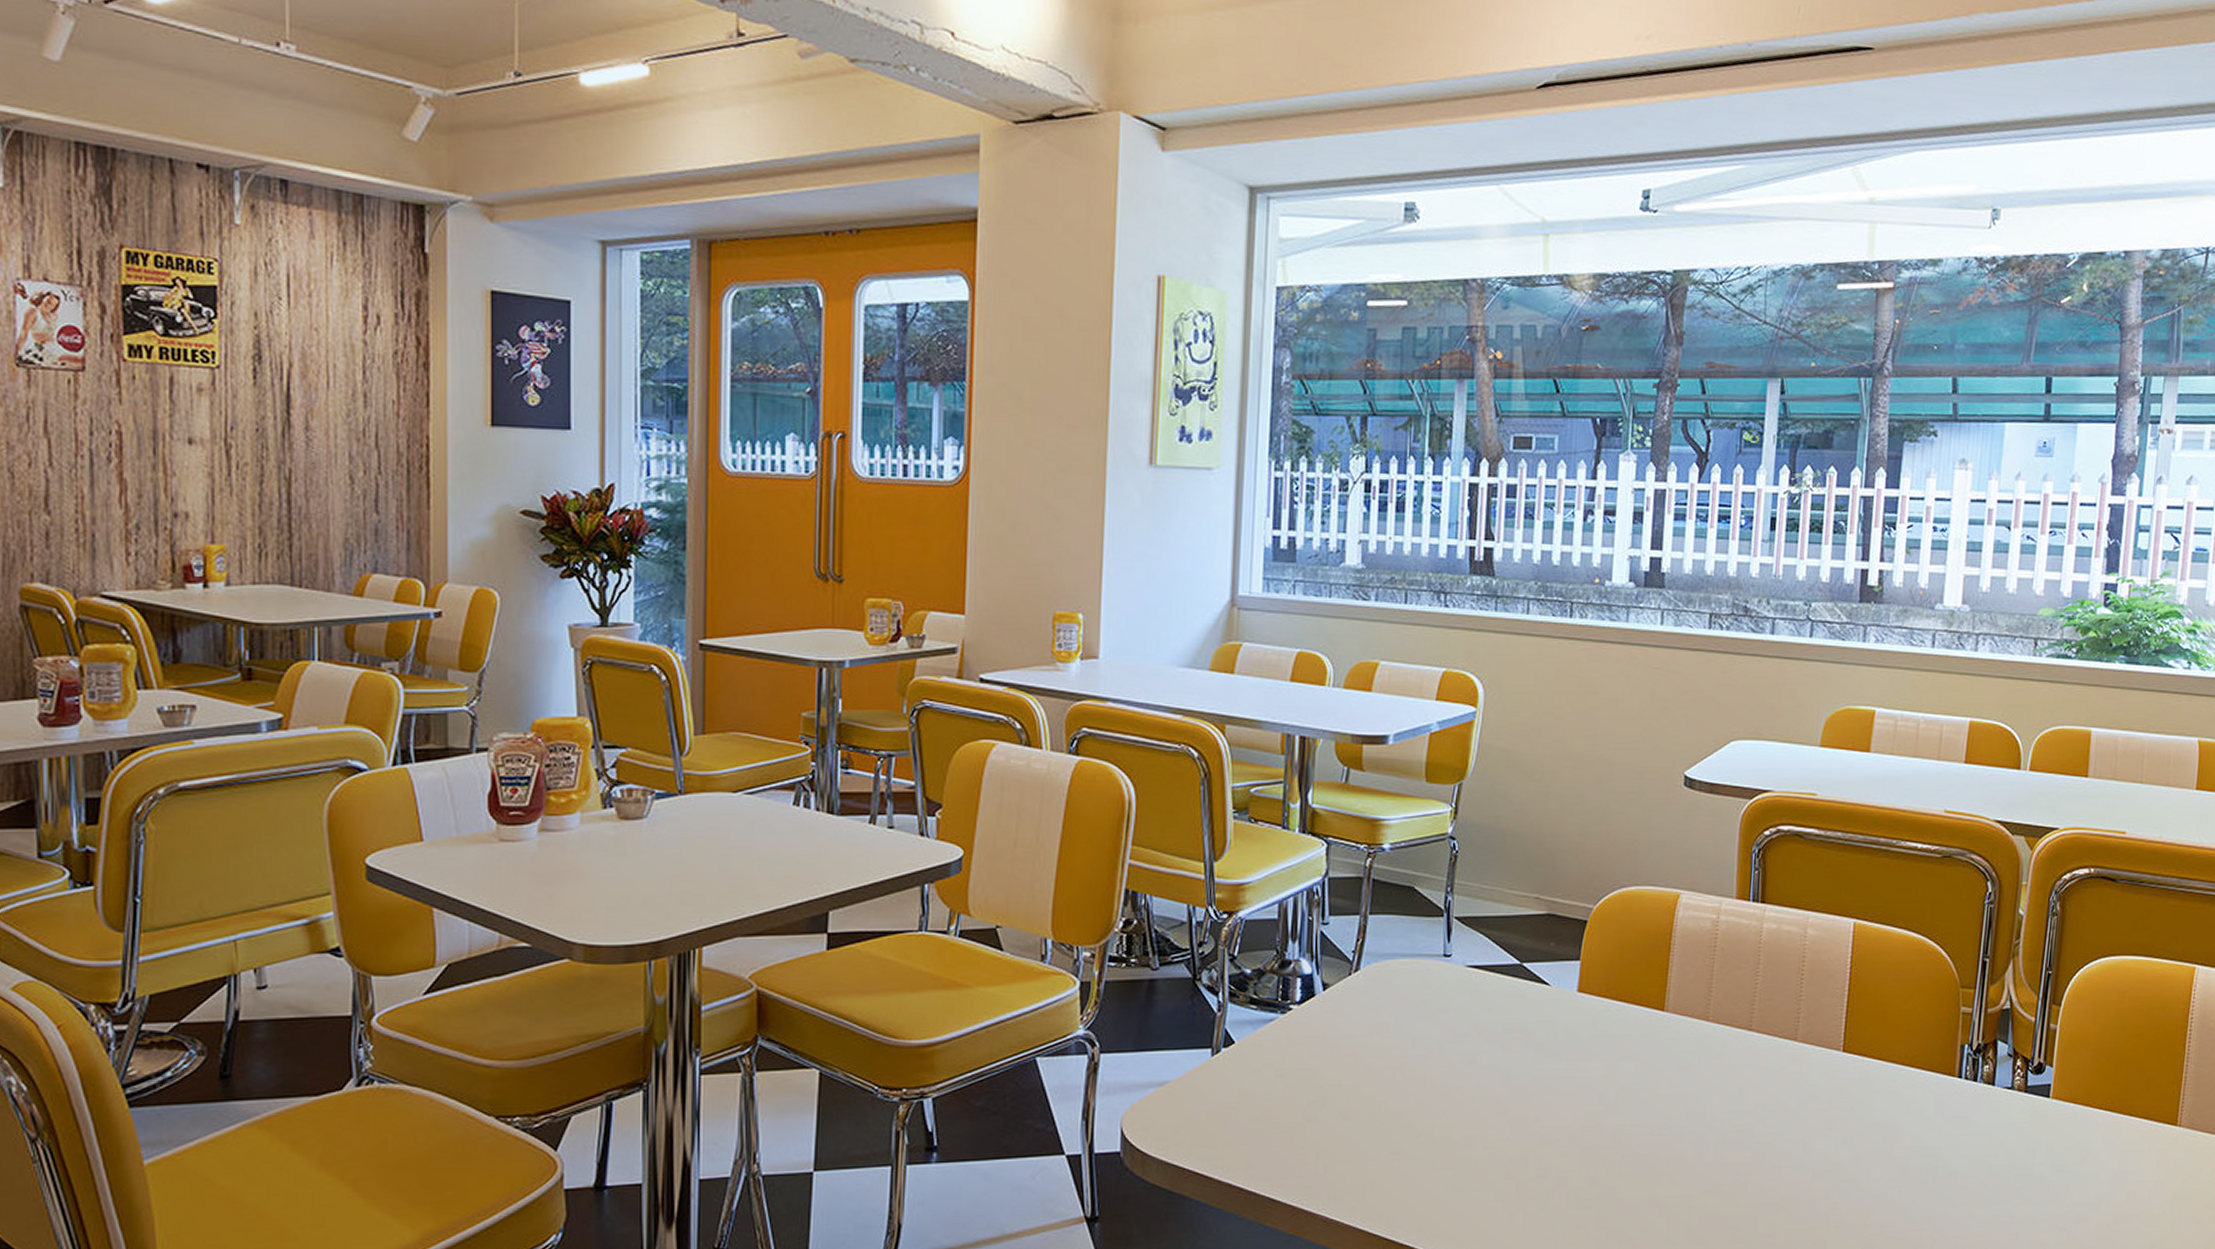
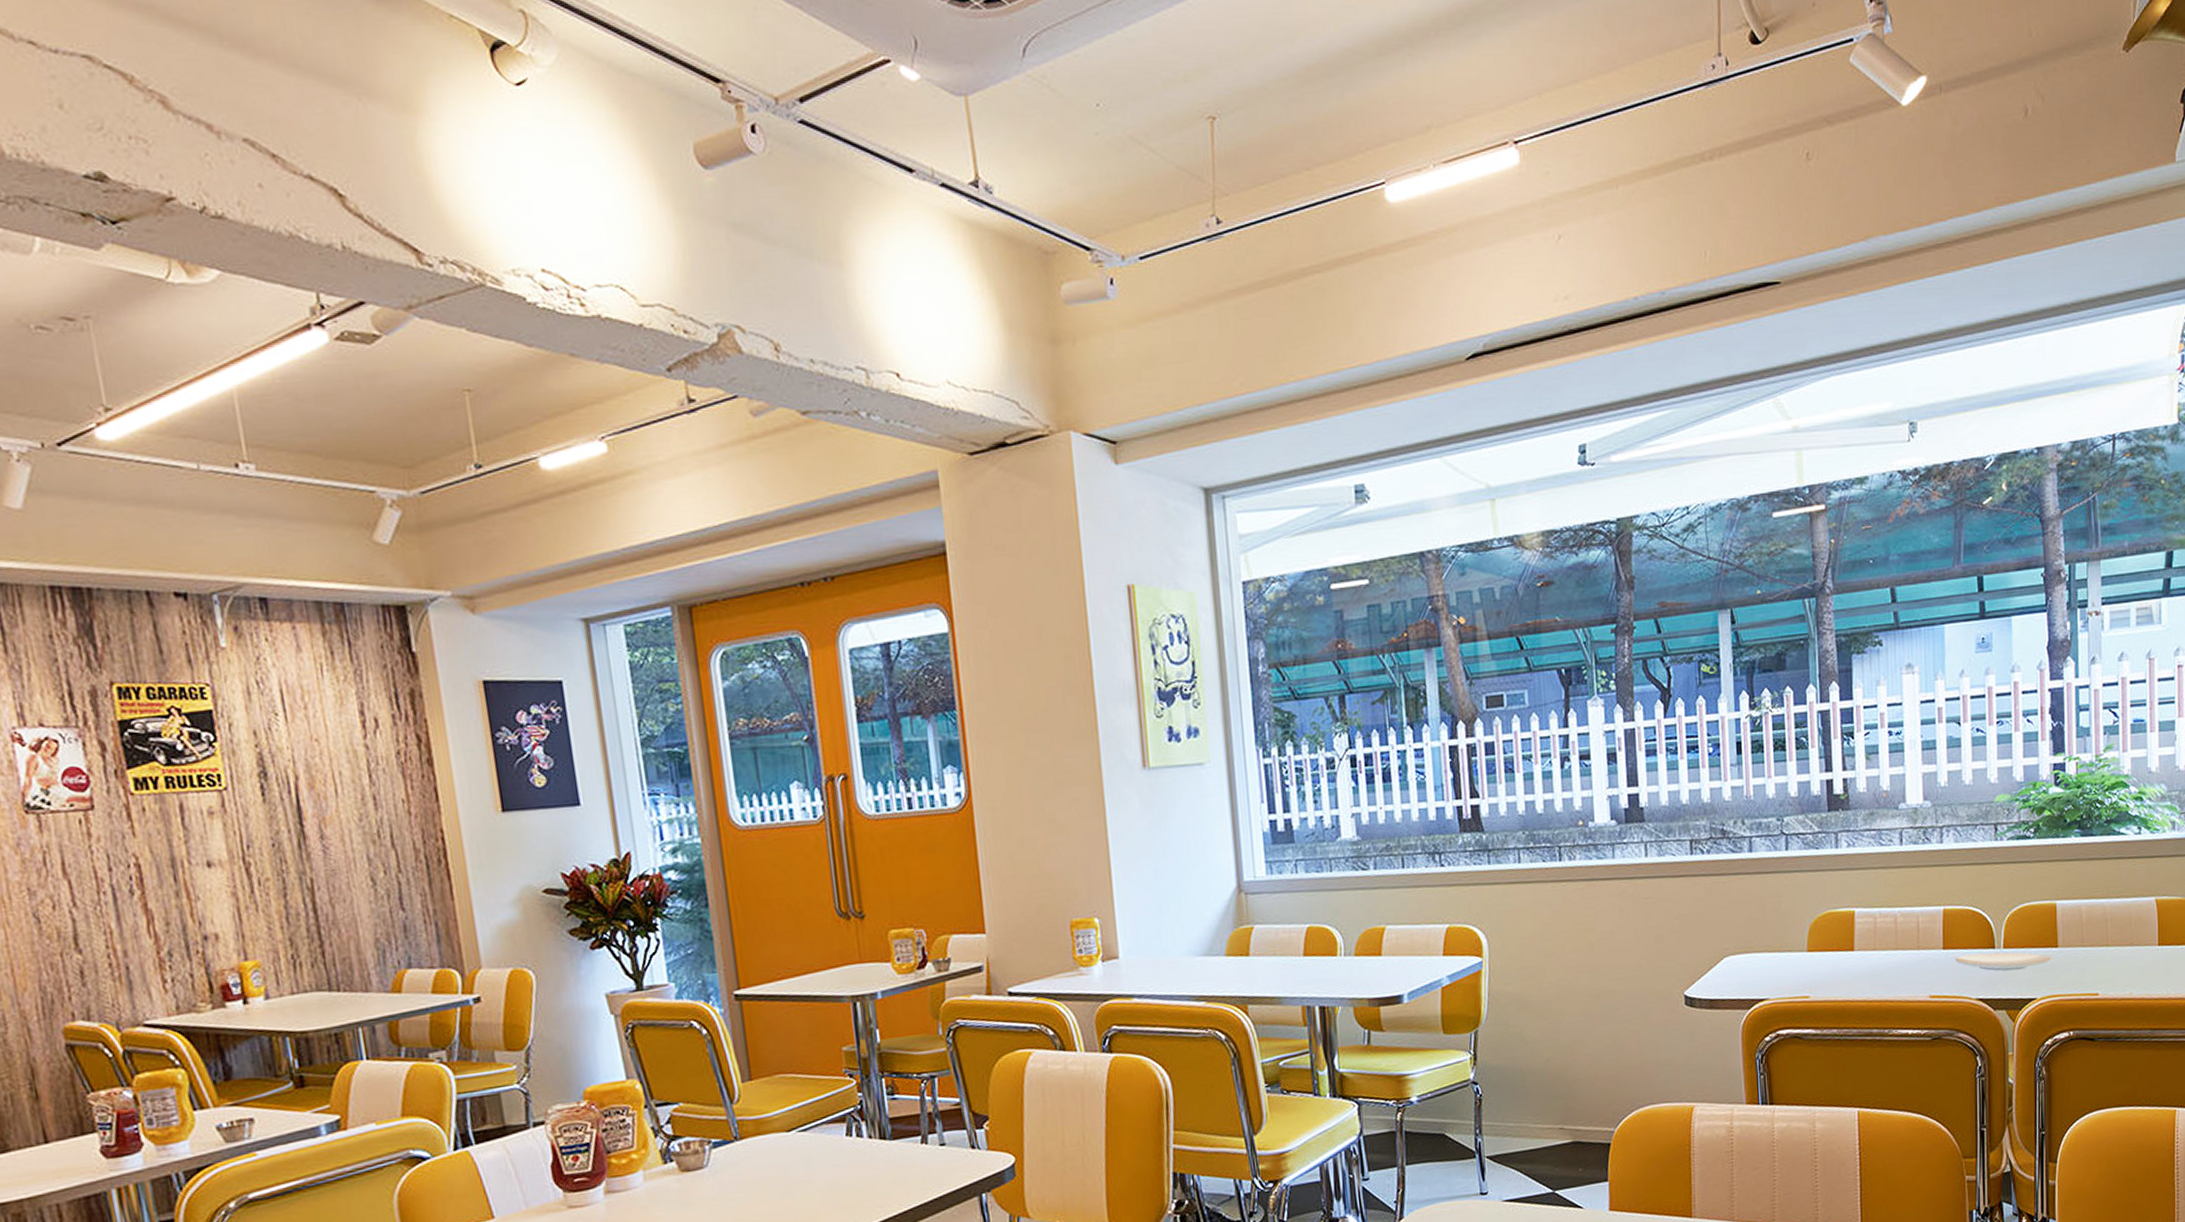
plate: none [1975,772,2079,795] -> present [1954,952,2051,971]

